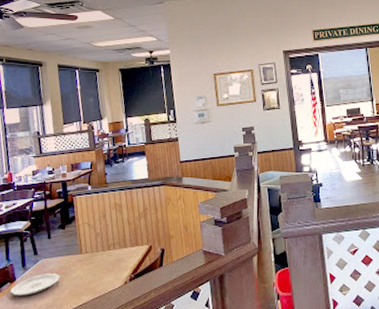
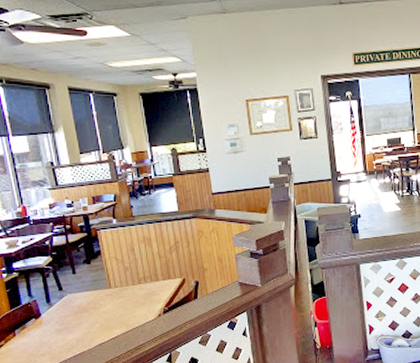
plate: present [10,272,60,296] -> none [36,307,89,331]

